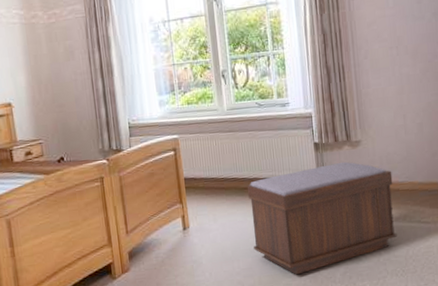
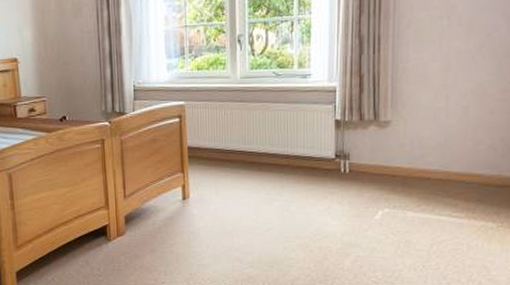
bench: present [247,161,397,275] -> none [254,142,424,258]

